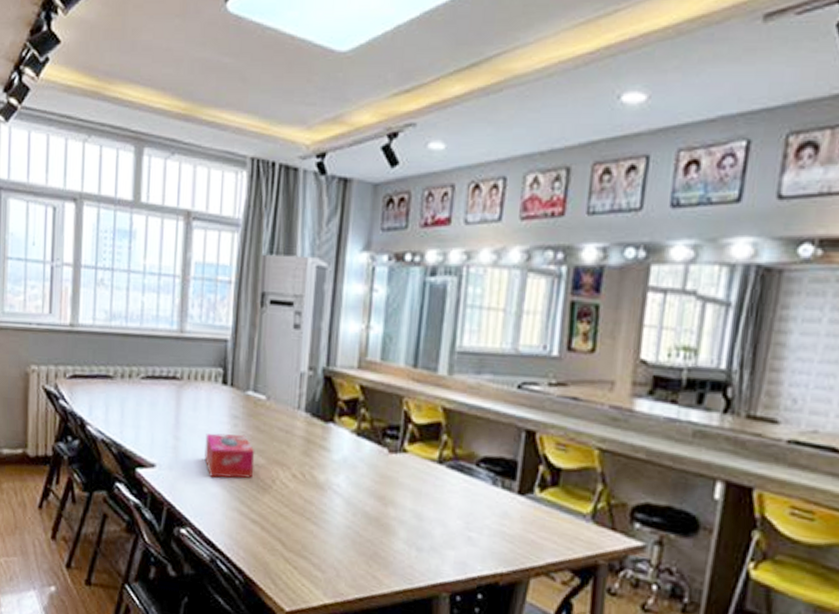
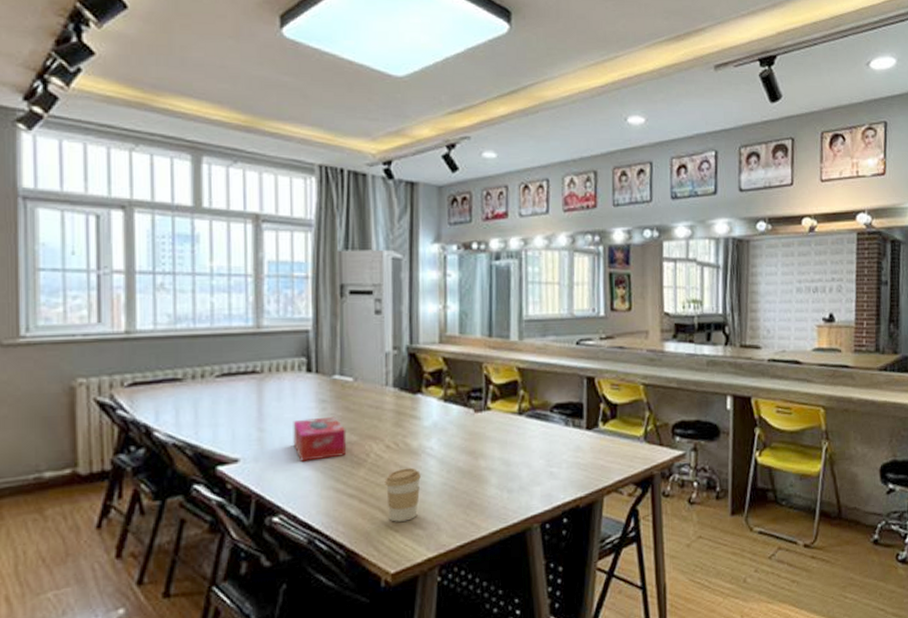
coffee cup: none [288,502,325,560] -> present [385,467,421,522]

